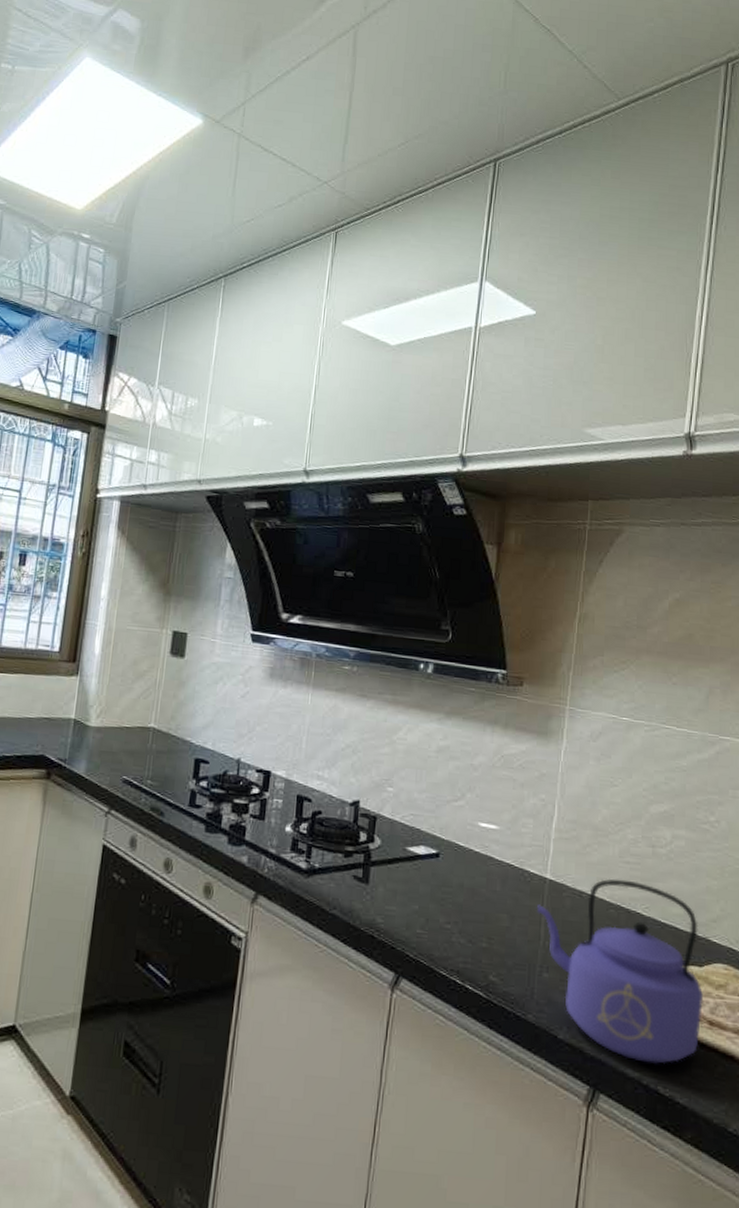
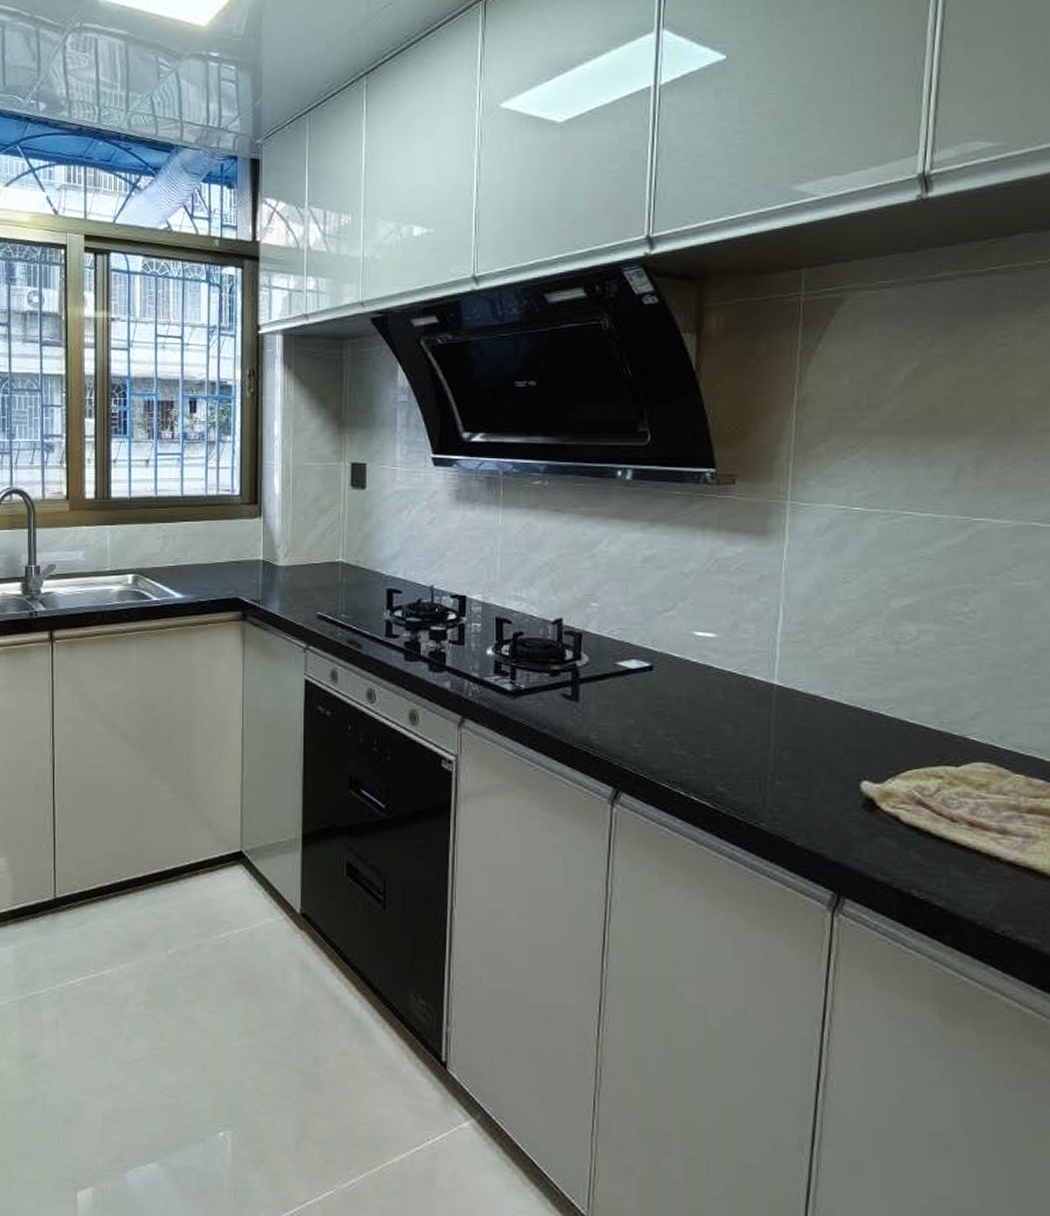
kettle: present [536,878,703,1065] -> none [764,680,961,868]

